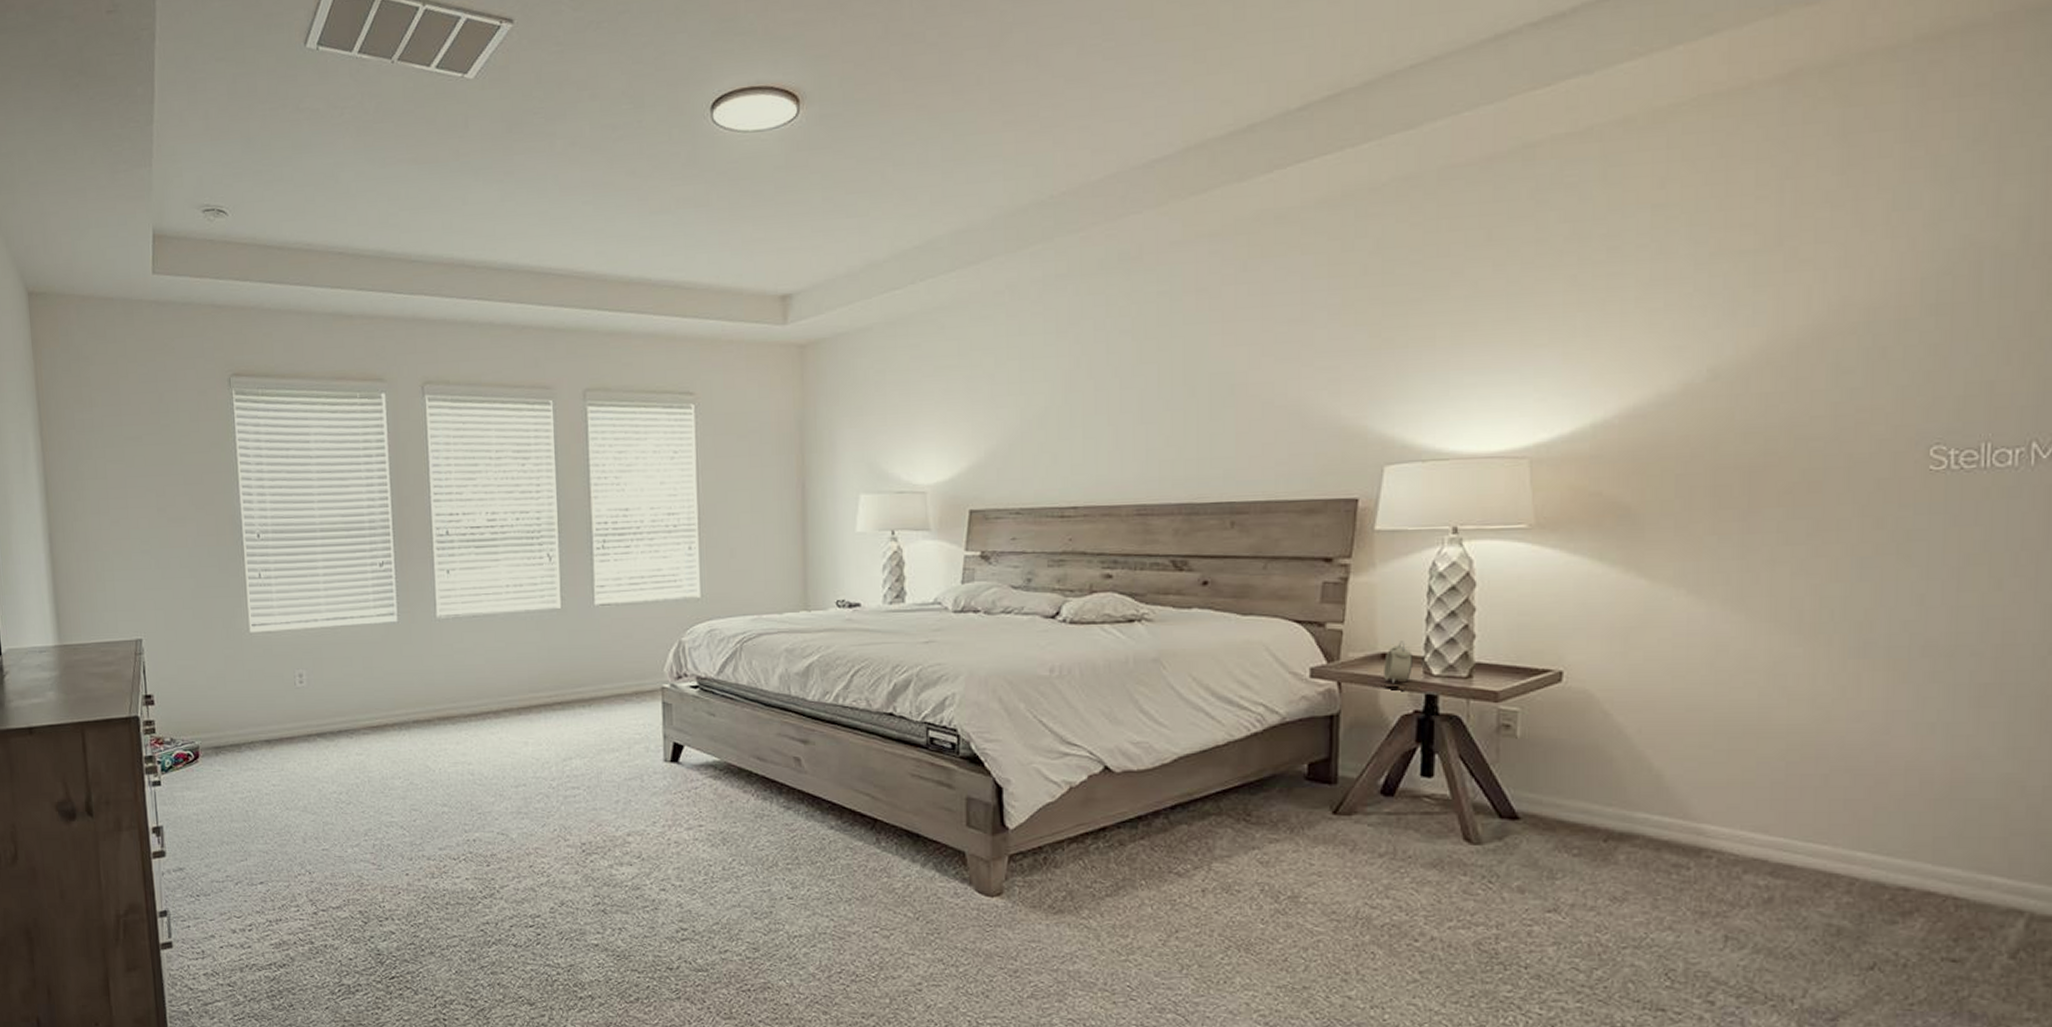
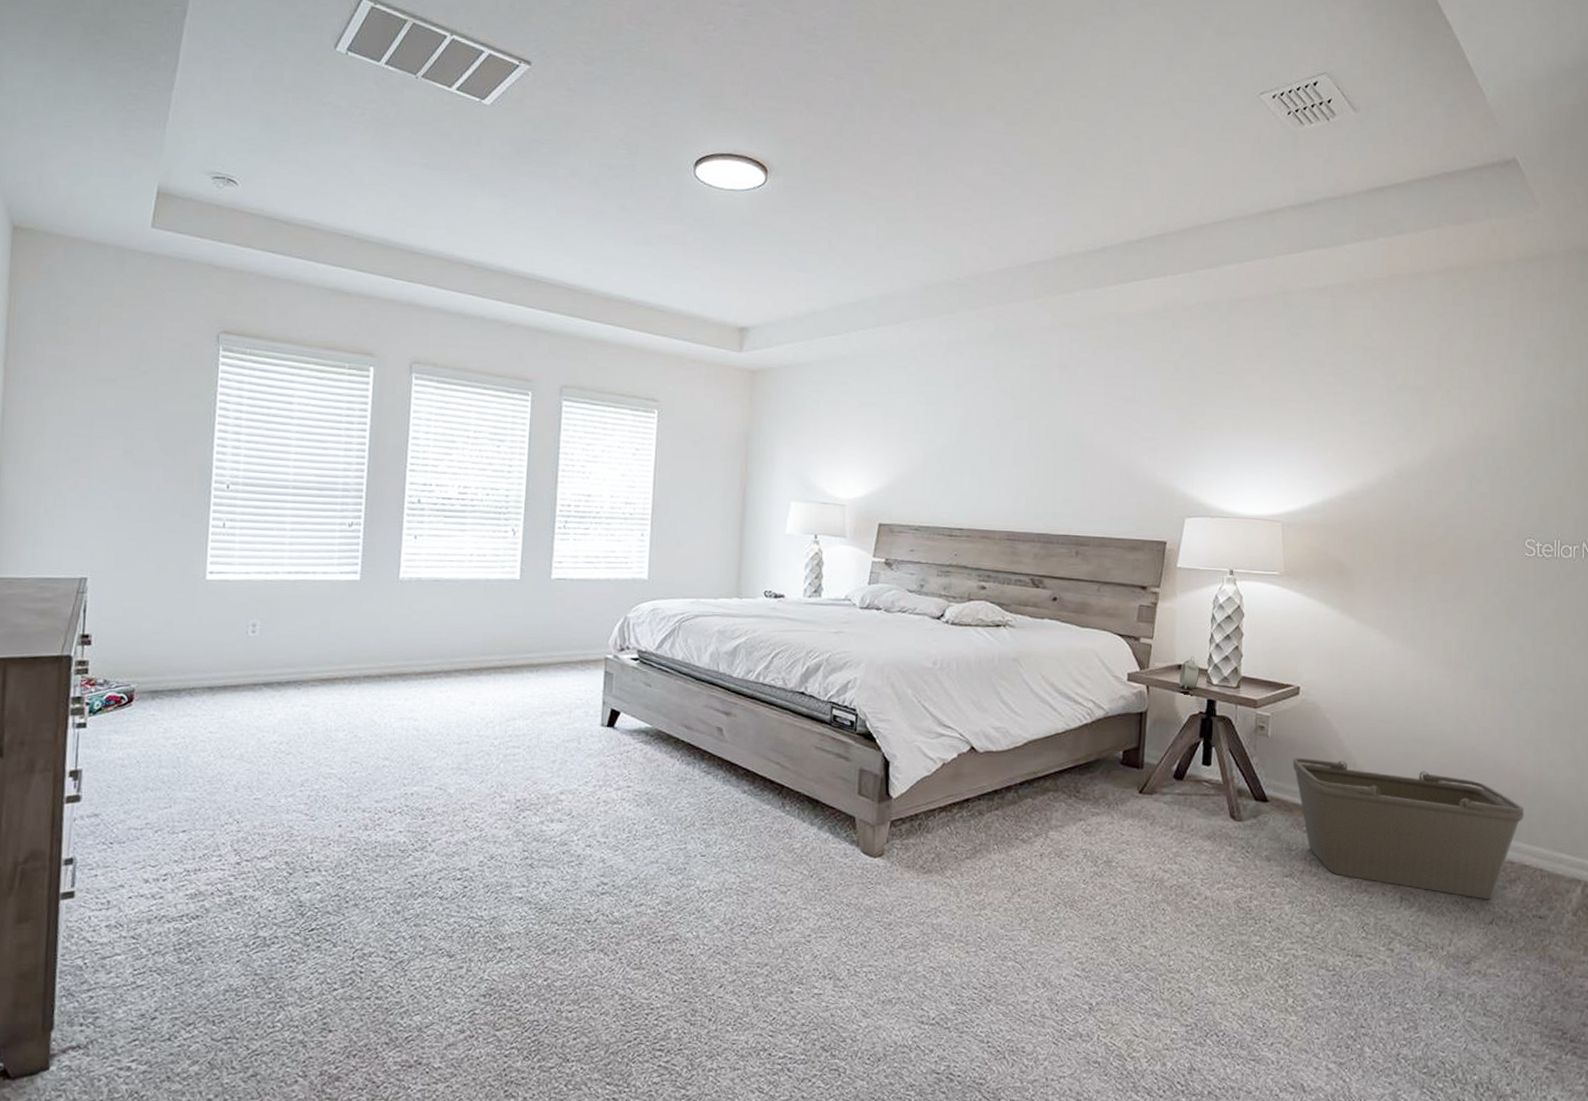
bicycle basket: none [1555,763,1927,939] -> present [1293,758,1525,900]

